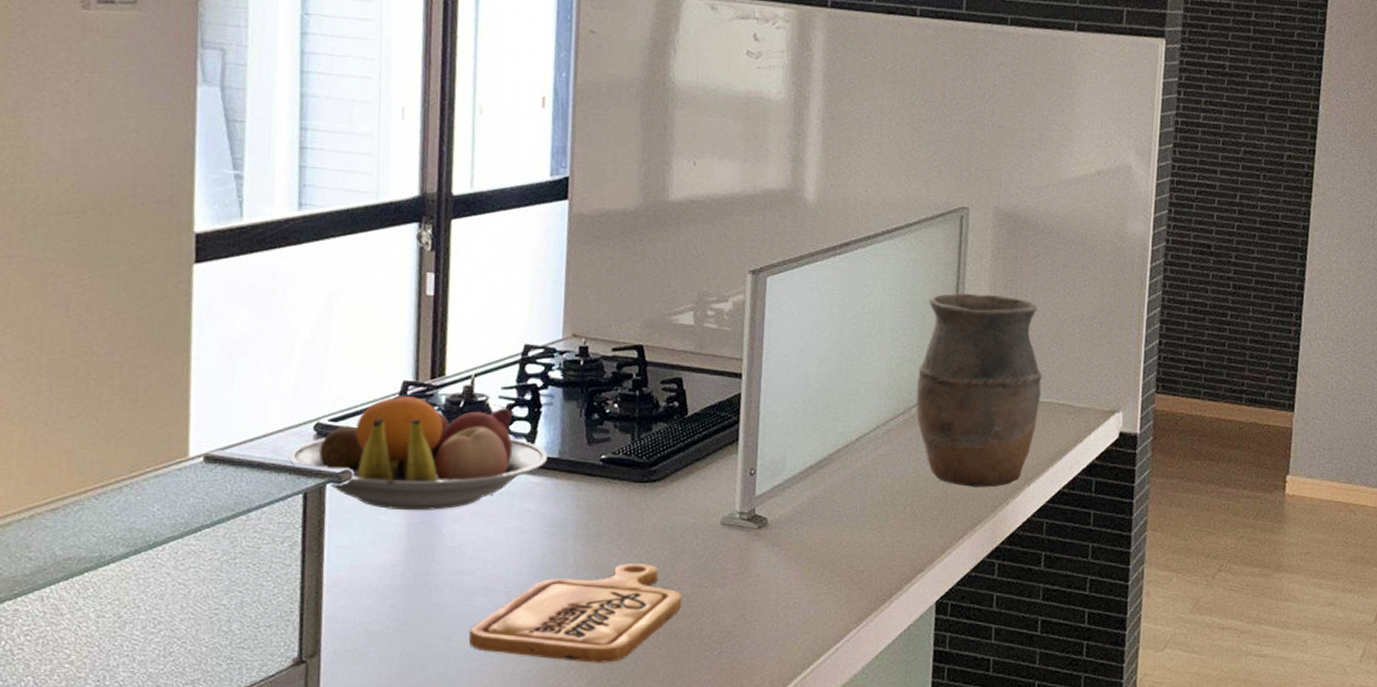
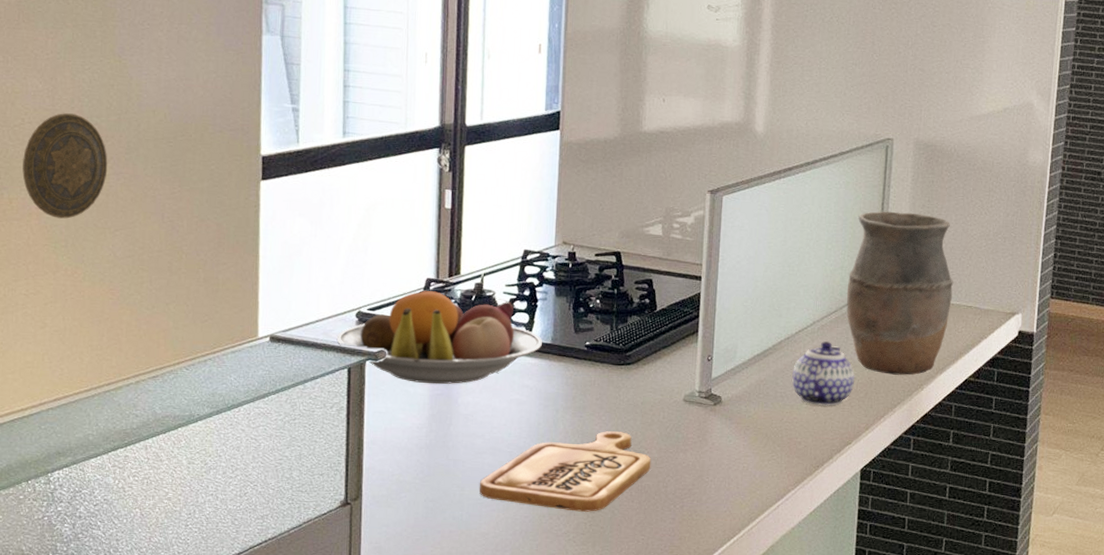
teapot: none [852,448,928,528] -> present [792,340,855,407]

